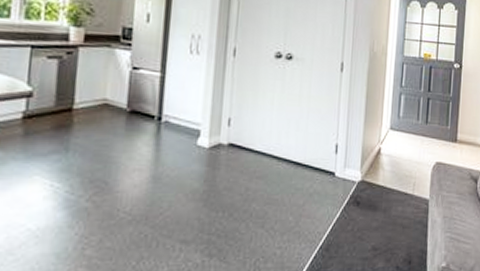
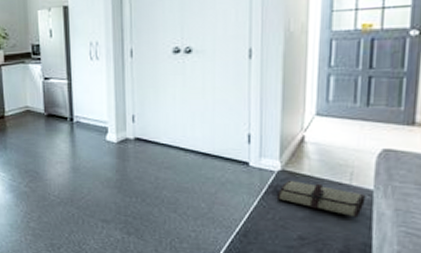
tool roll: none [356,190,424,226] -> present [276,180,366,218]

